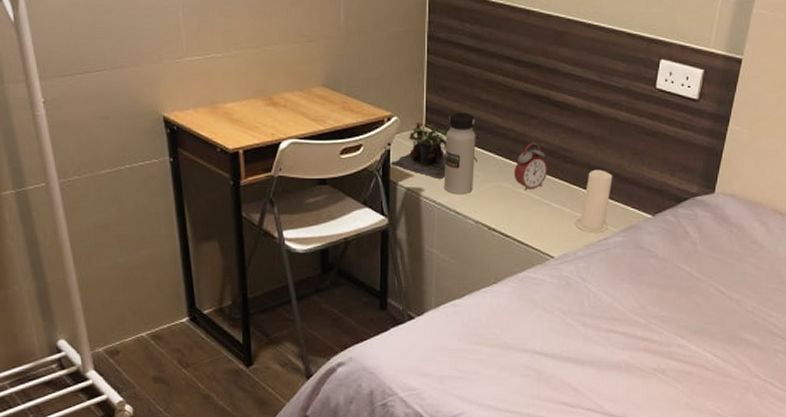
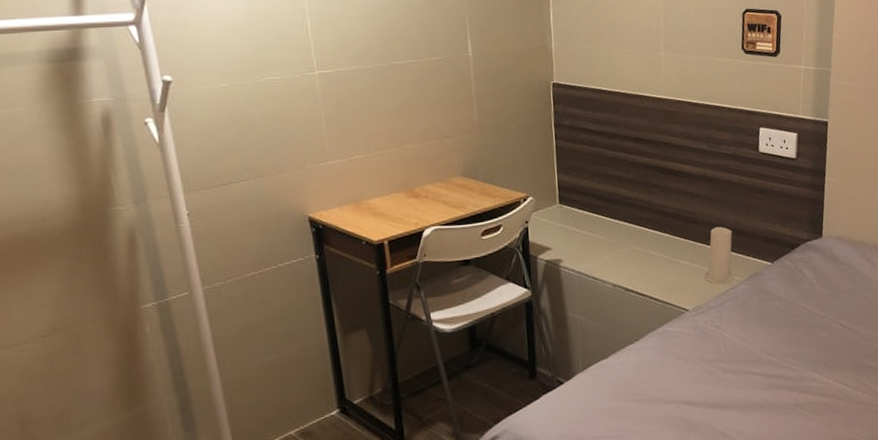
plant: present [390,122,477,180] -> none [529,199,609,250]
water bottle: present [443,112,476,195] -> none [578,187,608,262]
alarm clock: present [514,142,548,191] -> none [643,208,674,252]

